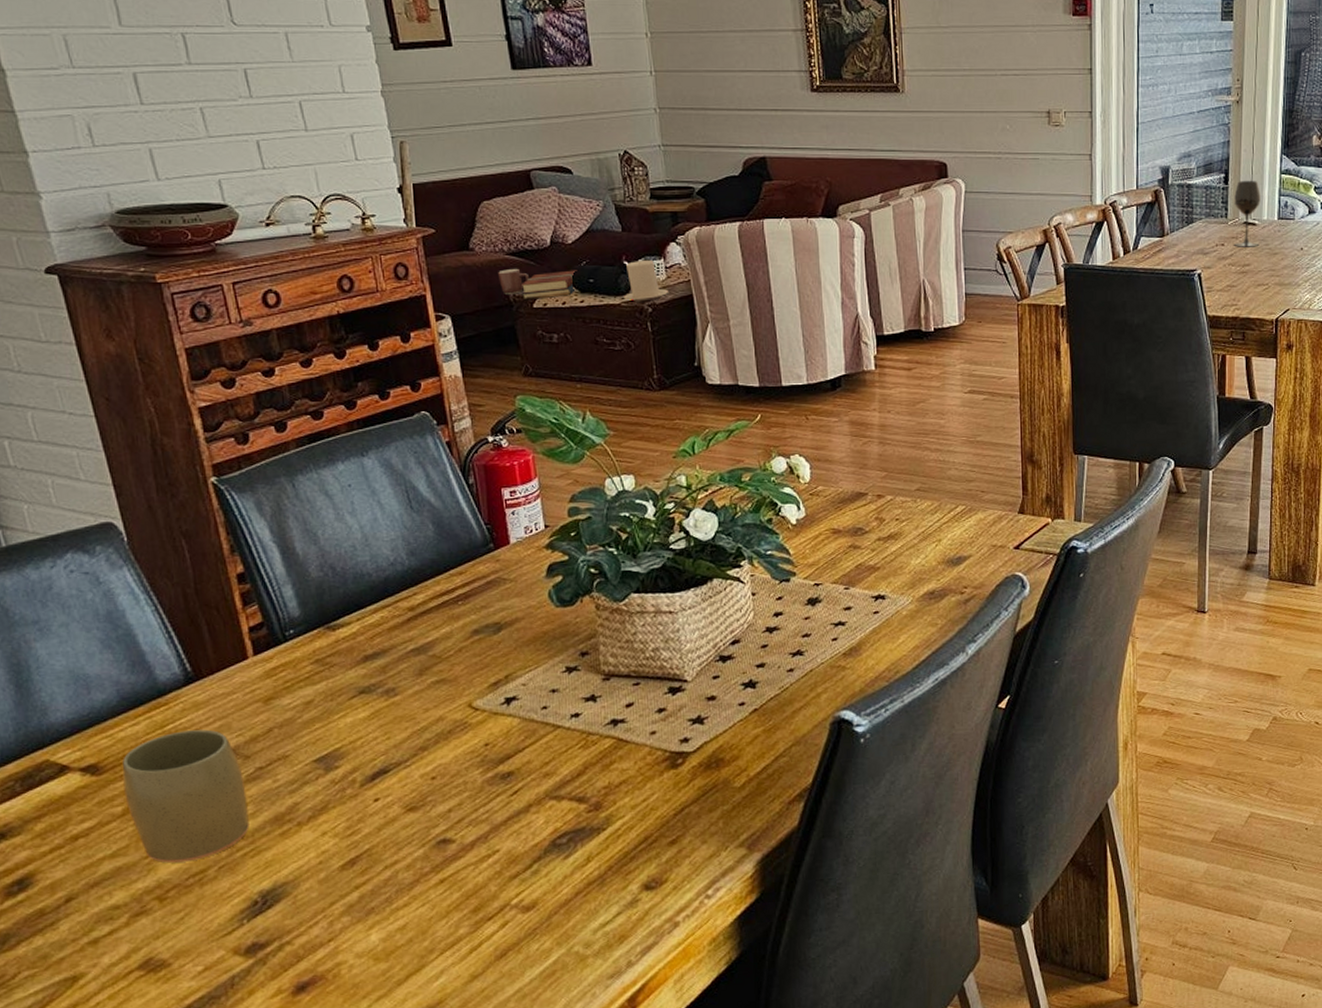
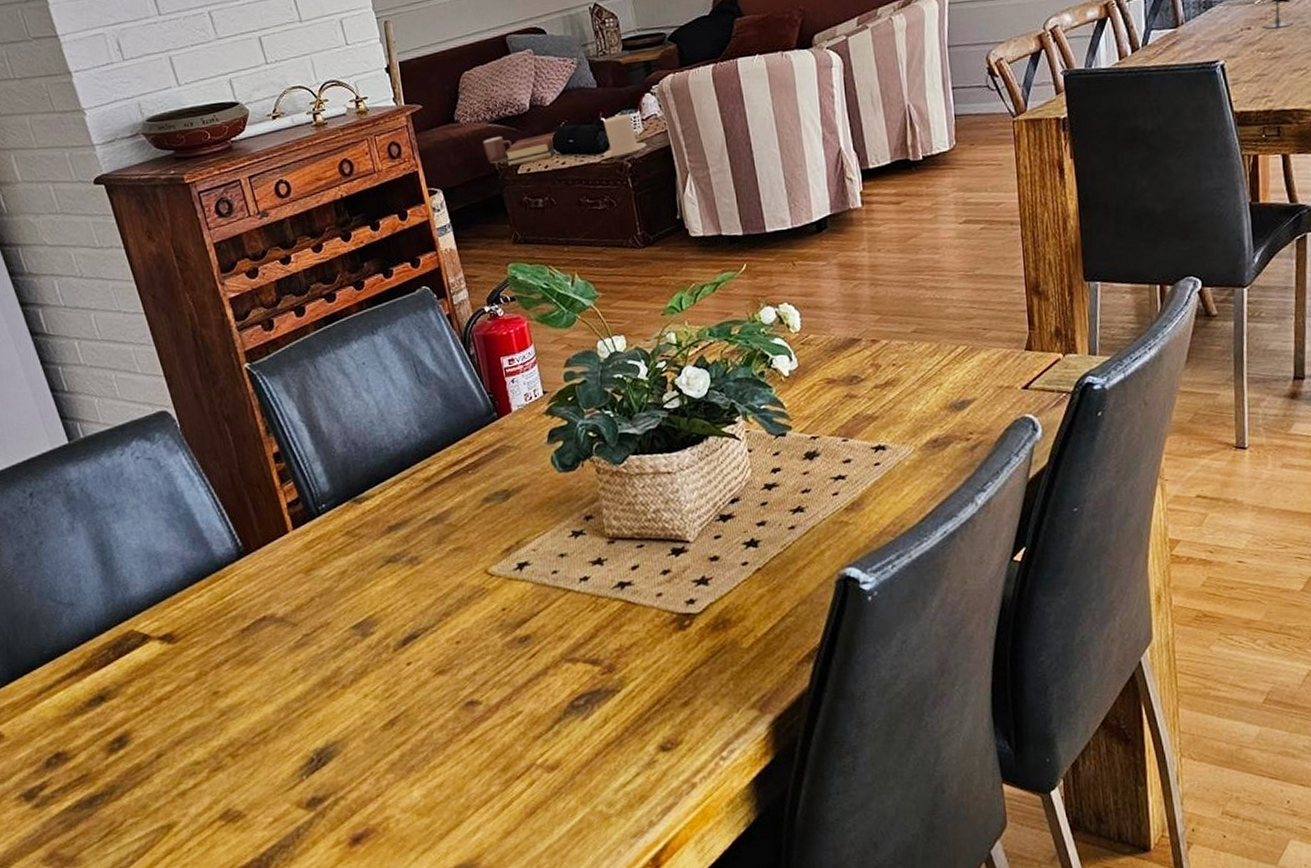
mug: present [122,729,250,863] -> none [192,600,302,723]

